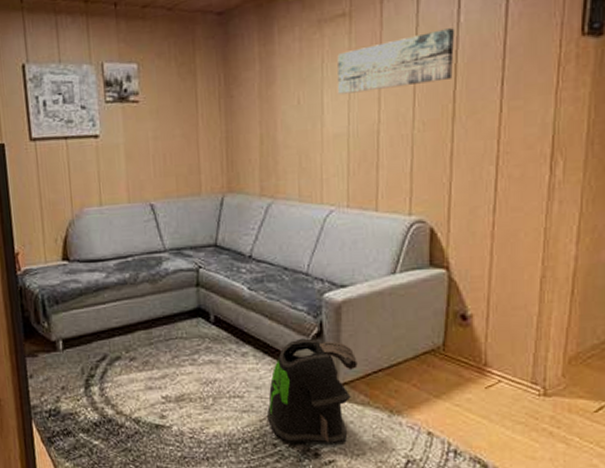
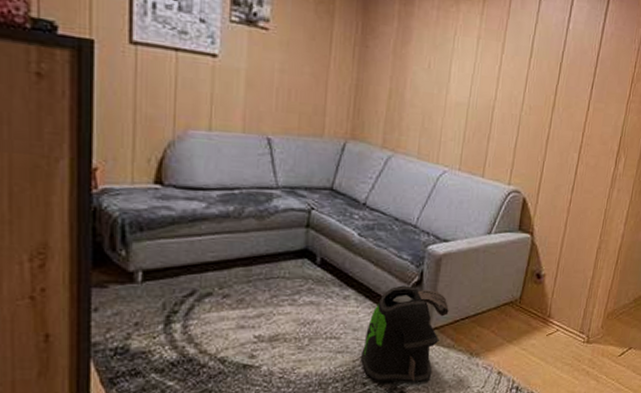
wall art: present [337,28,455,94] -> none [464,30,565,75]

